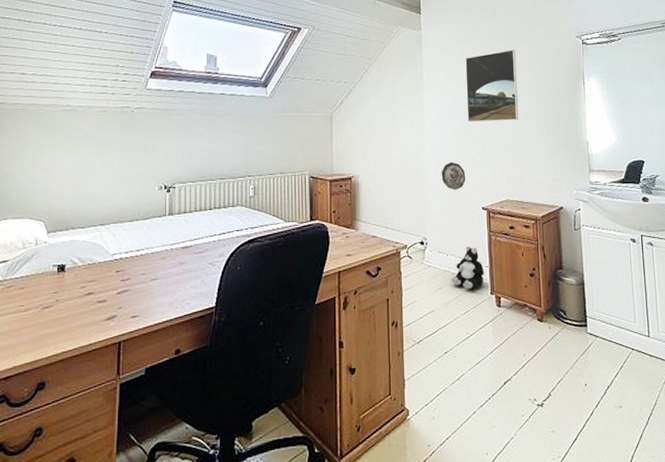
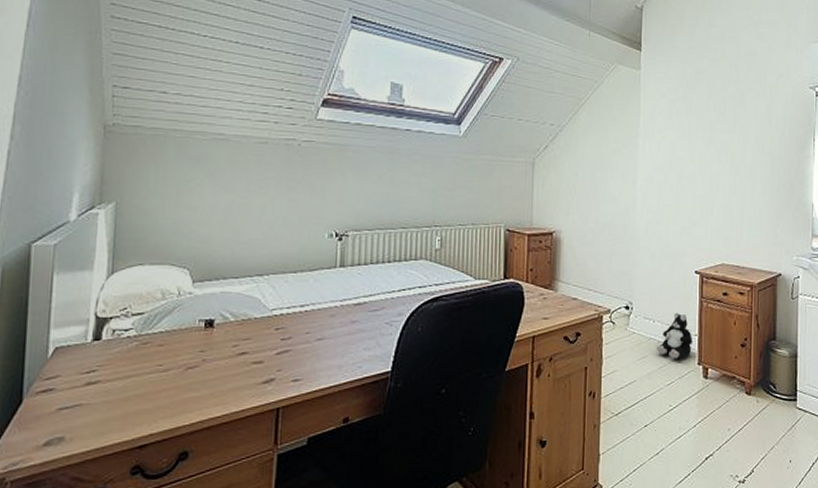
decorative plate: present [441,162,466,190] -> none [652,220,680,251]
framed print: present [465,49,519,122] -> none [685,97,744,178]

